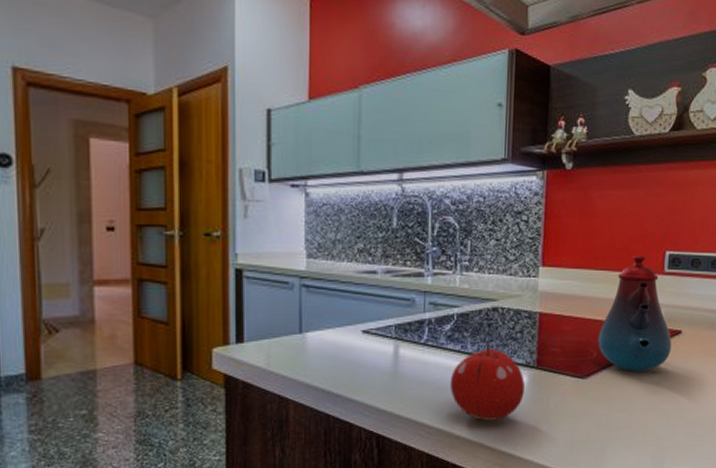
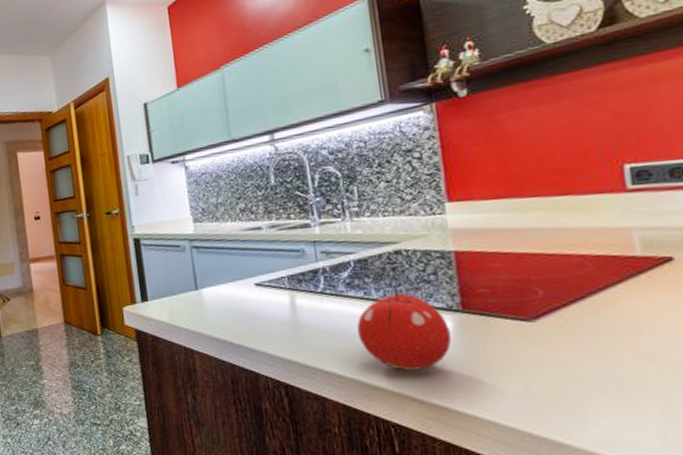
teakettle: present [598,255,672,372] -> none [541,173,662,312]

